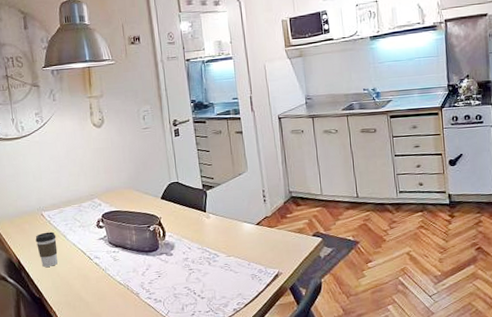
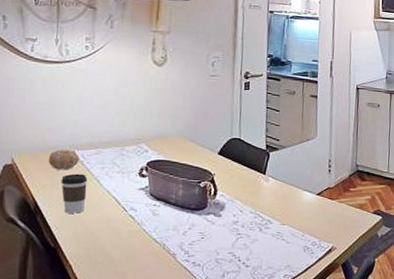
fruit: none [22,212,47,231] -> present [48,149,80,170]

